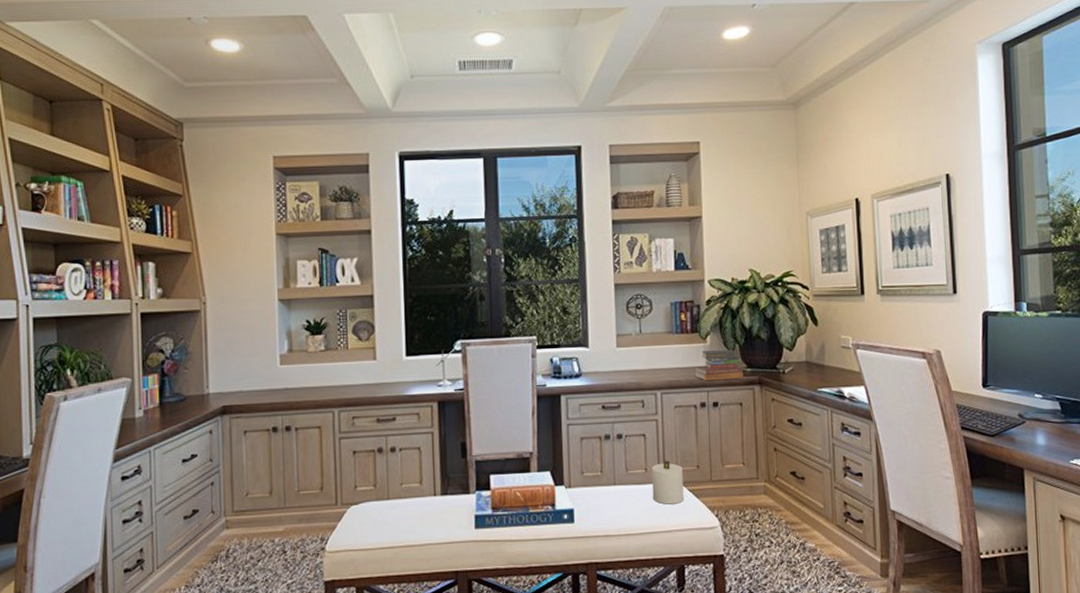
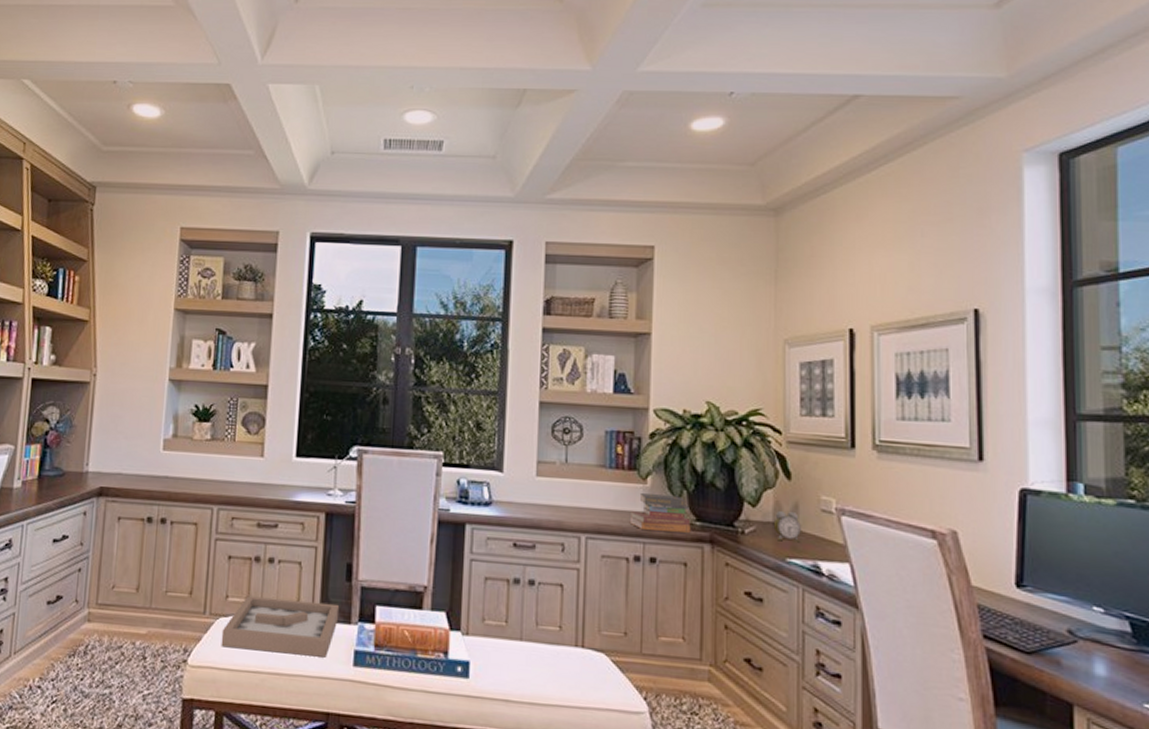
decorative tray: none [354,478,459,531] -> present [221,595,340,658]
candle: present [651,460,684,505] -> none [566,619,606,676]
alarm clock: none [806,350,827,376] -> present [773,510,801,543]

